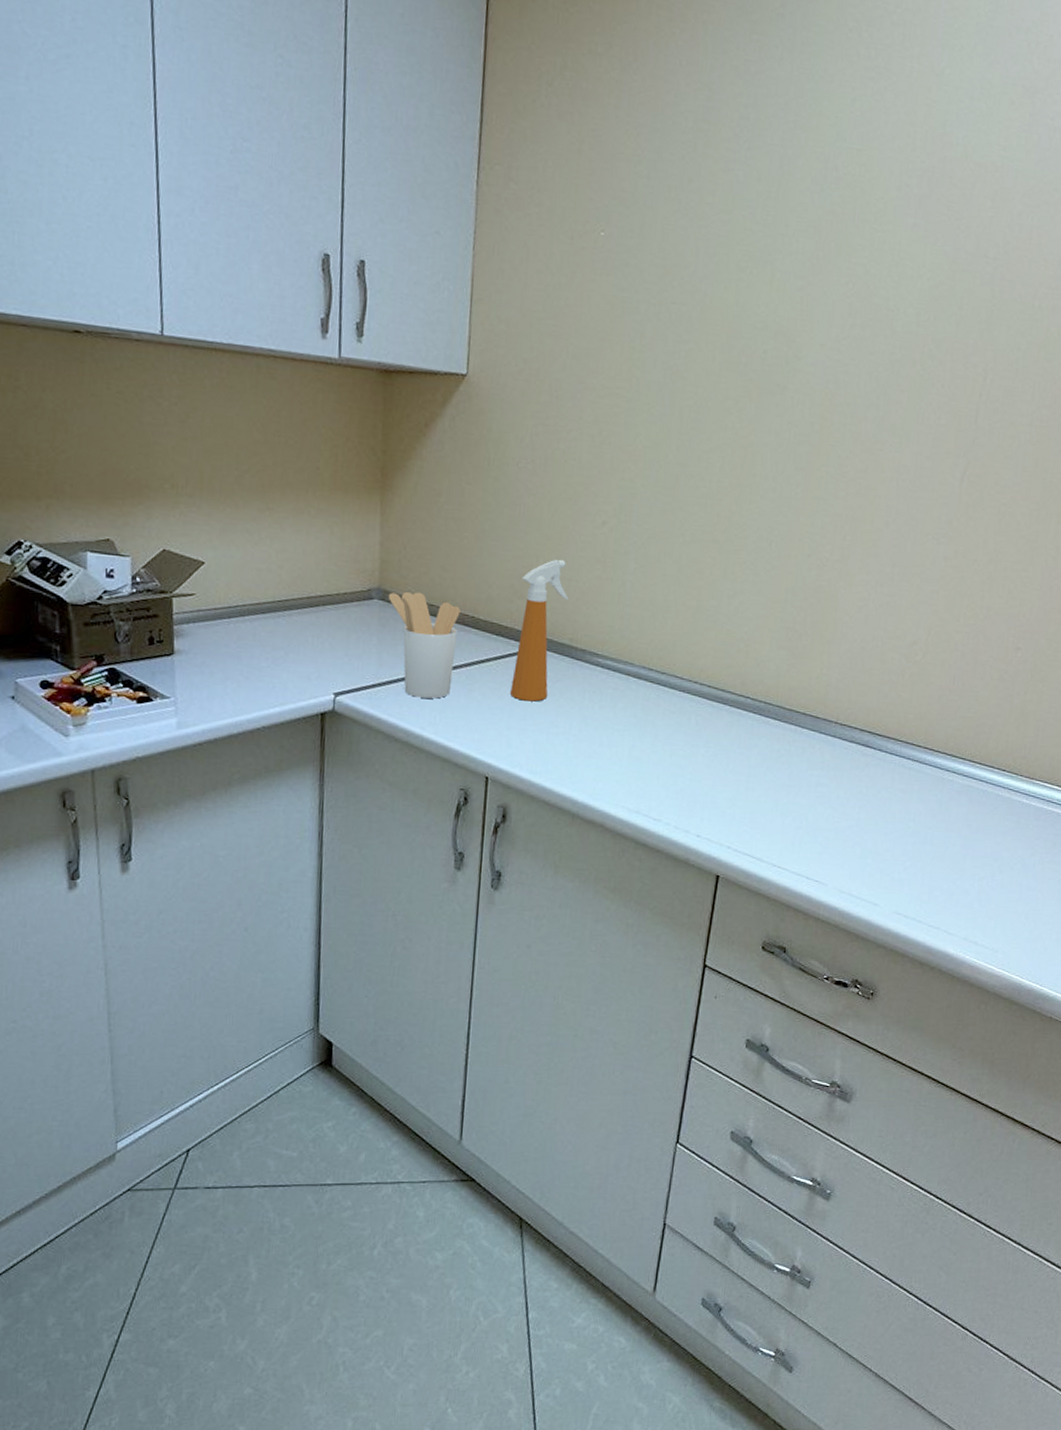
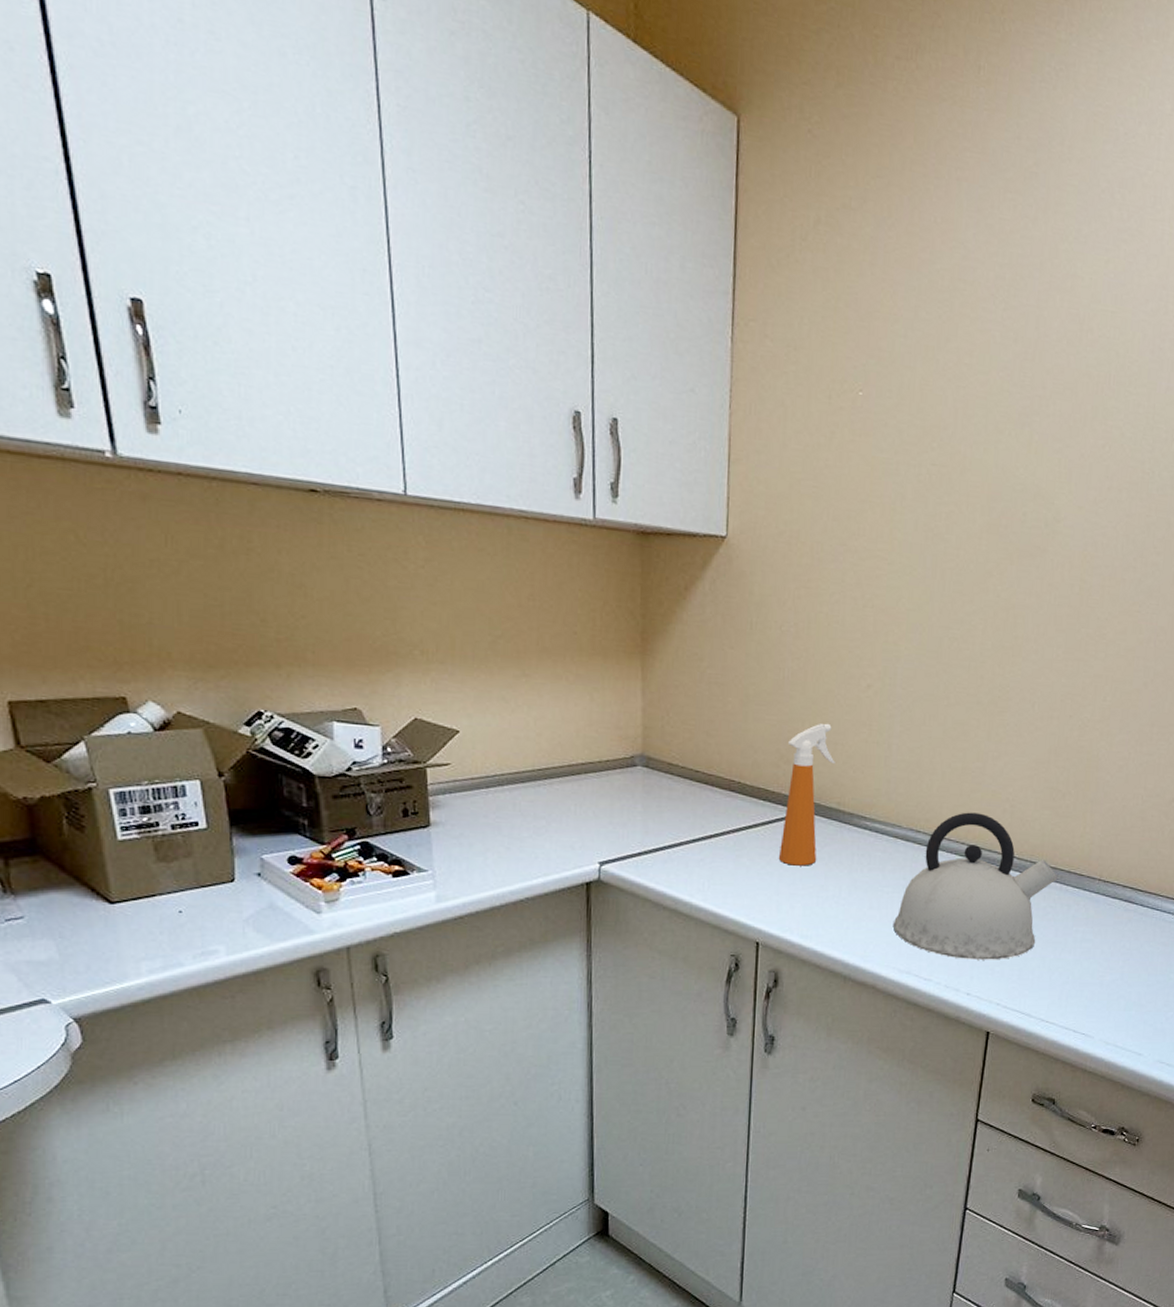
utensil holder: present [388,591,460,699] -> none [651,757,726,865]
kettle: none [623,651,792,802] -> present [893,812,1057,960]

